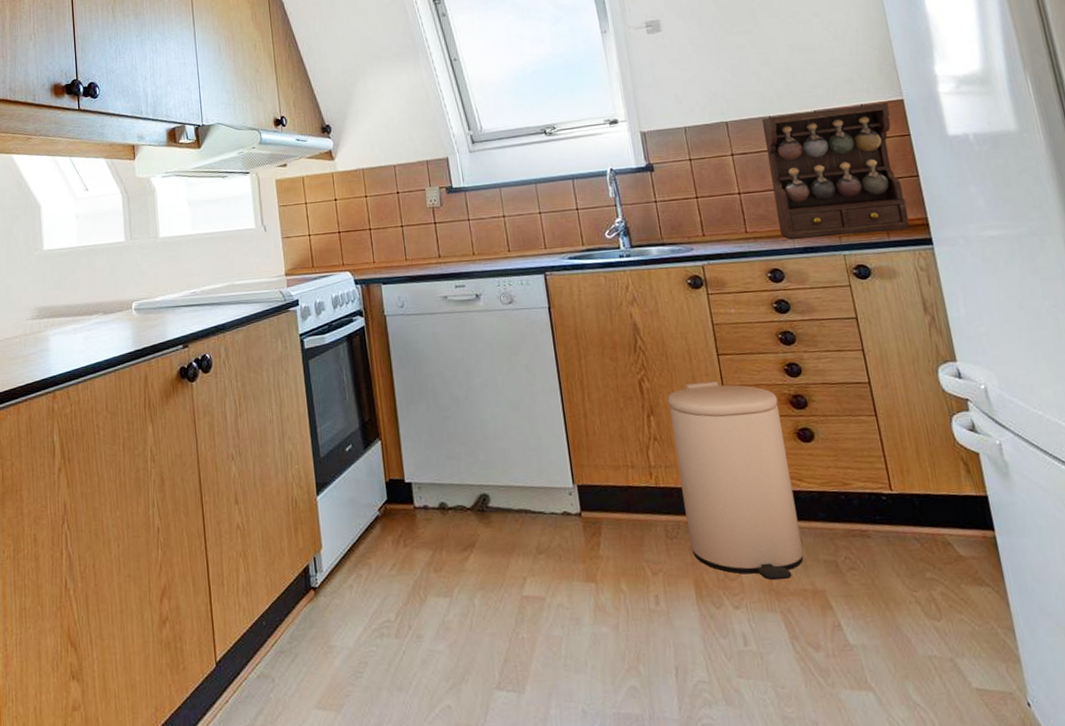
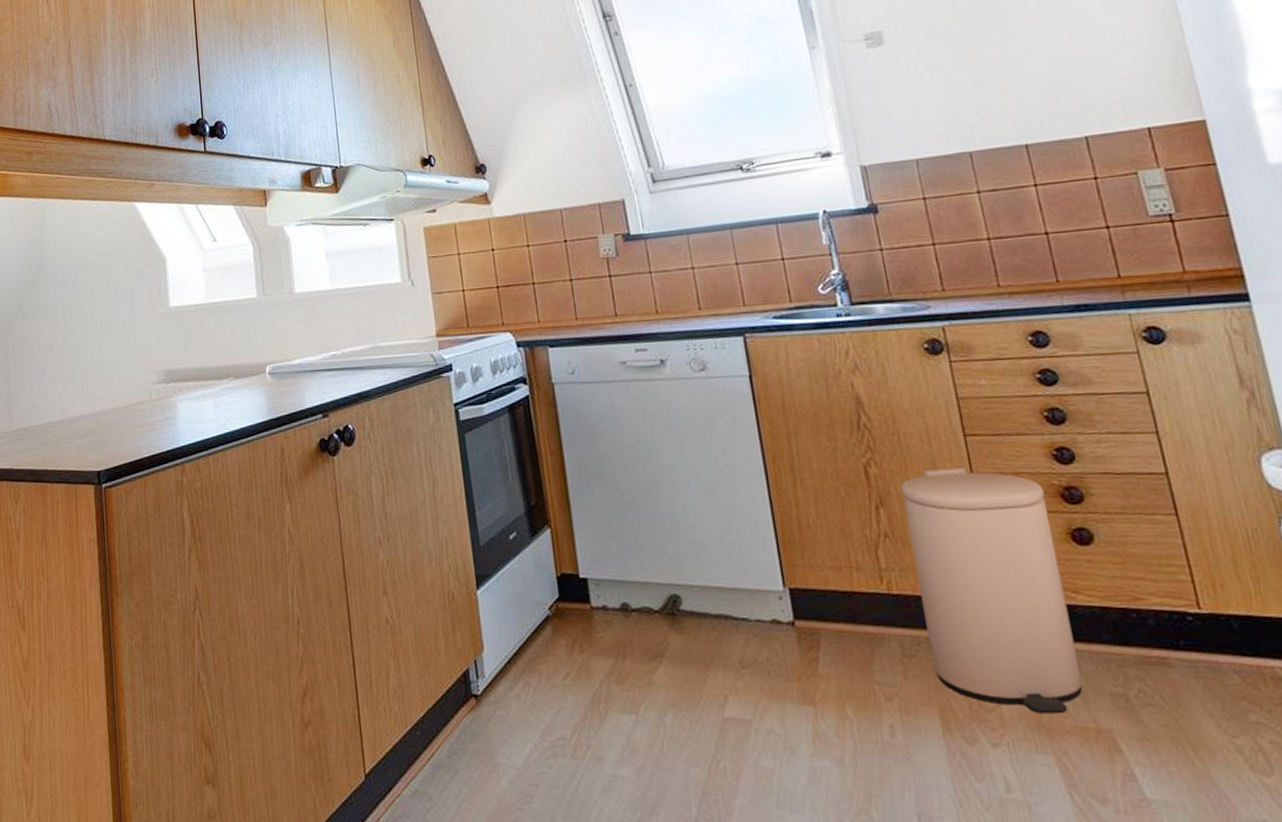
spice rack: present [761,102,911,239] -> none [1016,124,1219,295]

